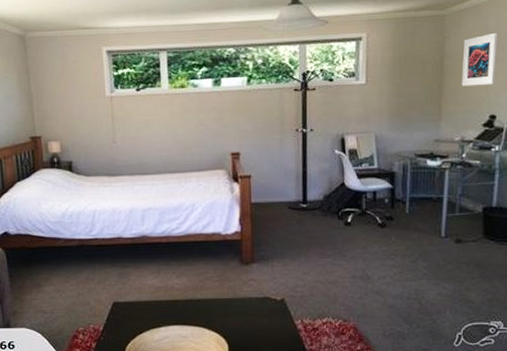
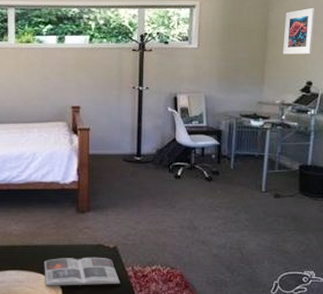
magazine: none [208,310,290,341] -> present [44,257,121,286]

